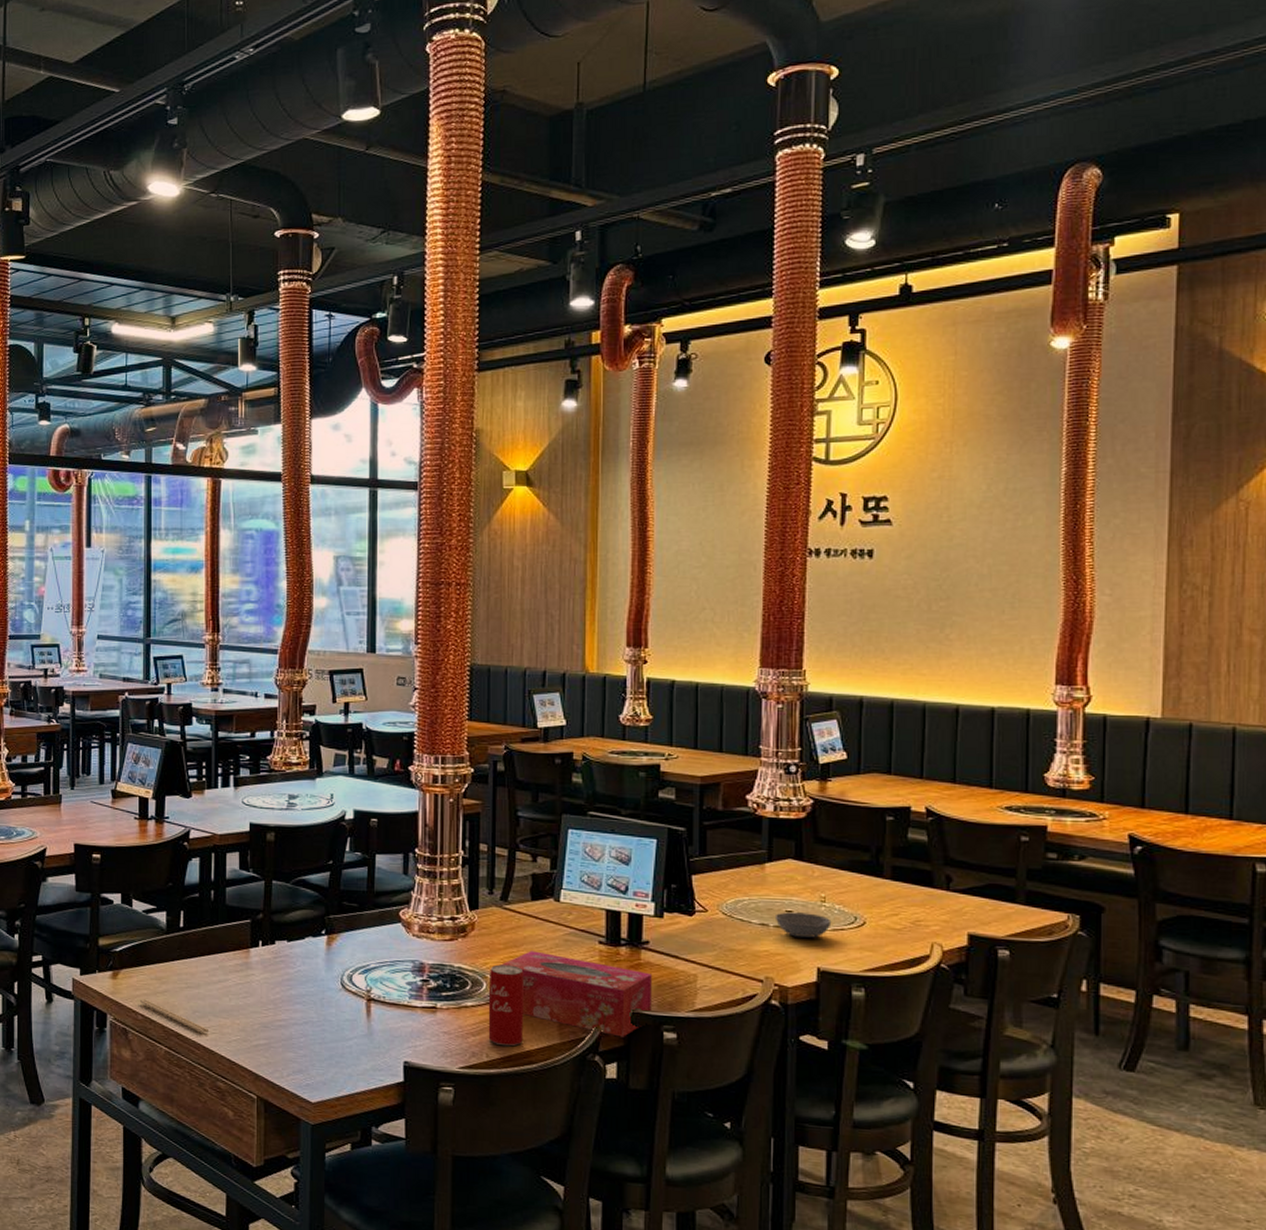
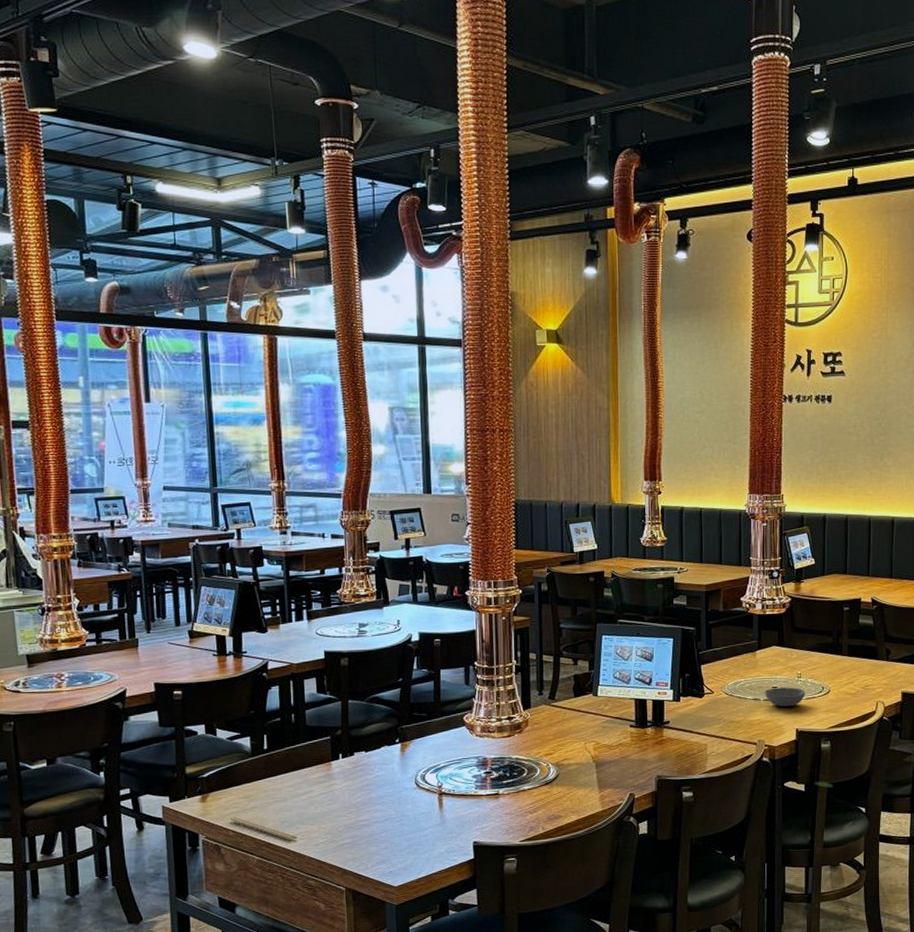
beverage can: present [488,964,524,1047] -> none [542,752,572,819]
tissue box: present [501,951,652,1037] -> none [551,738,673,800]

